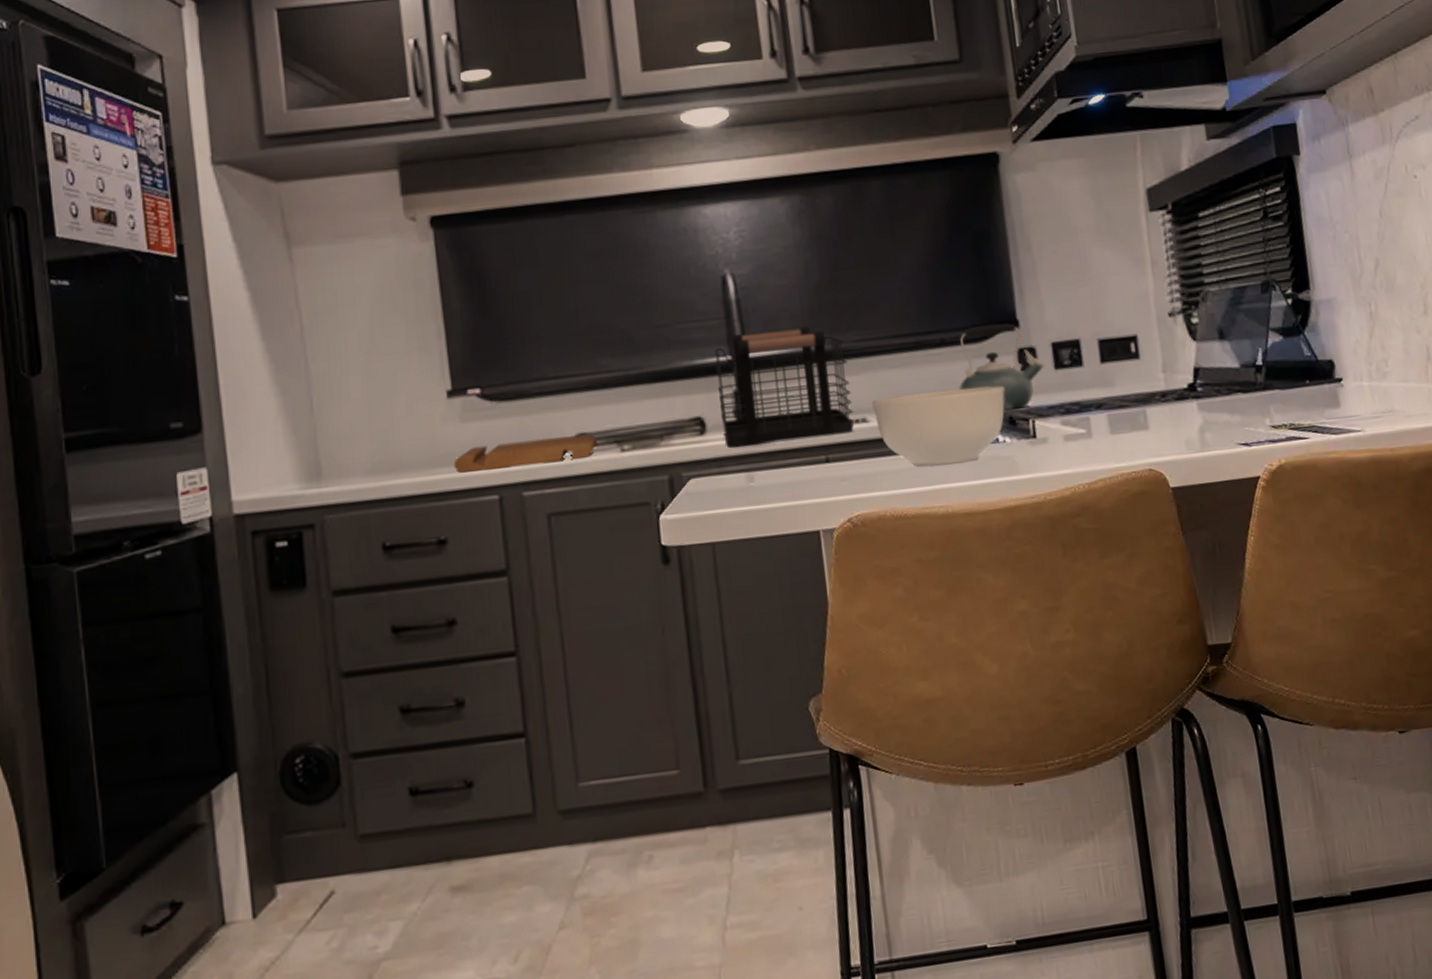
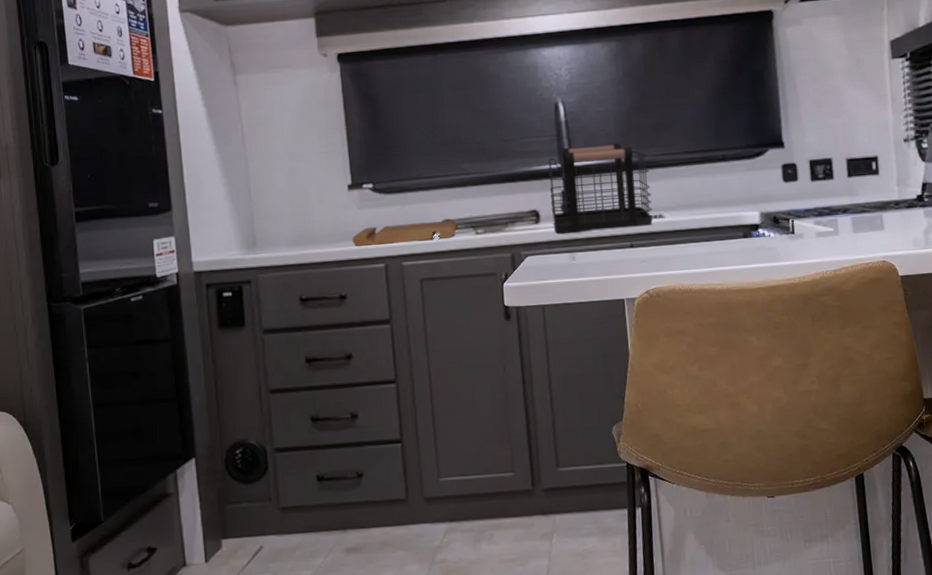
bowl: present [872,385,1005,467] -> none [667,192,771,254]
kettle: present [958,322,1045,413] -> none [734,144,804,214]

